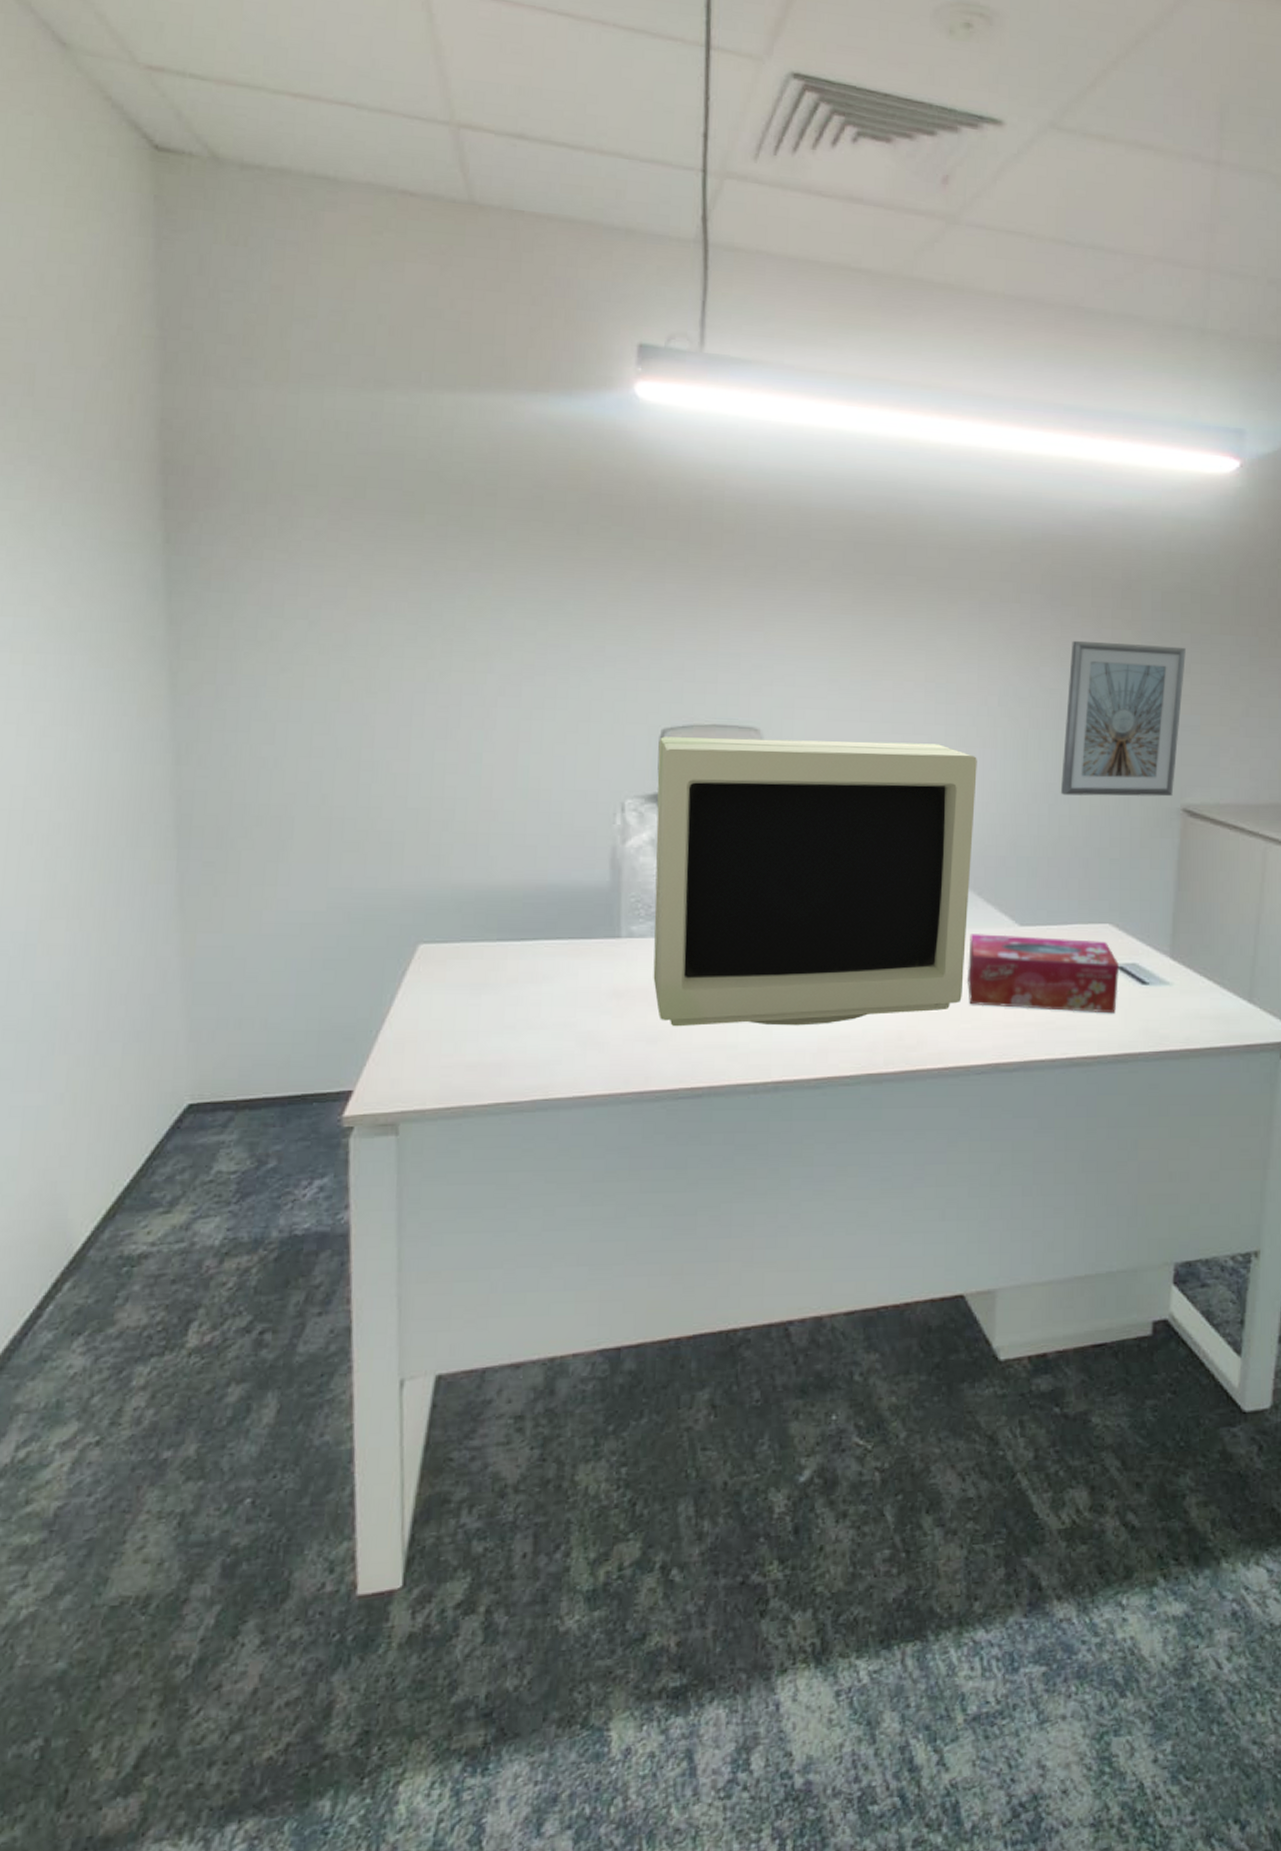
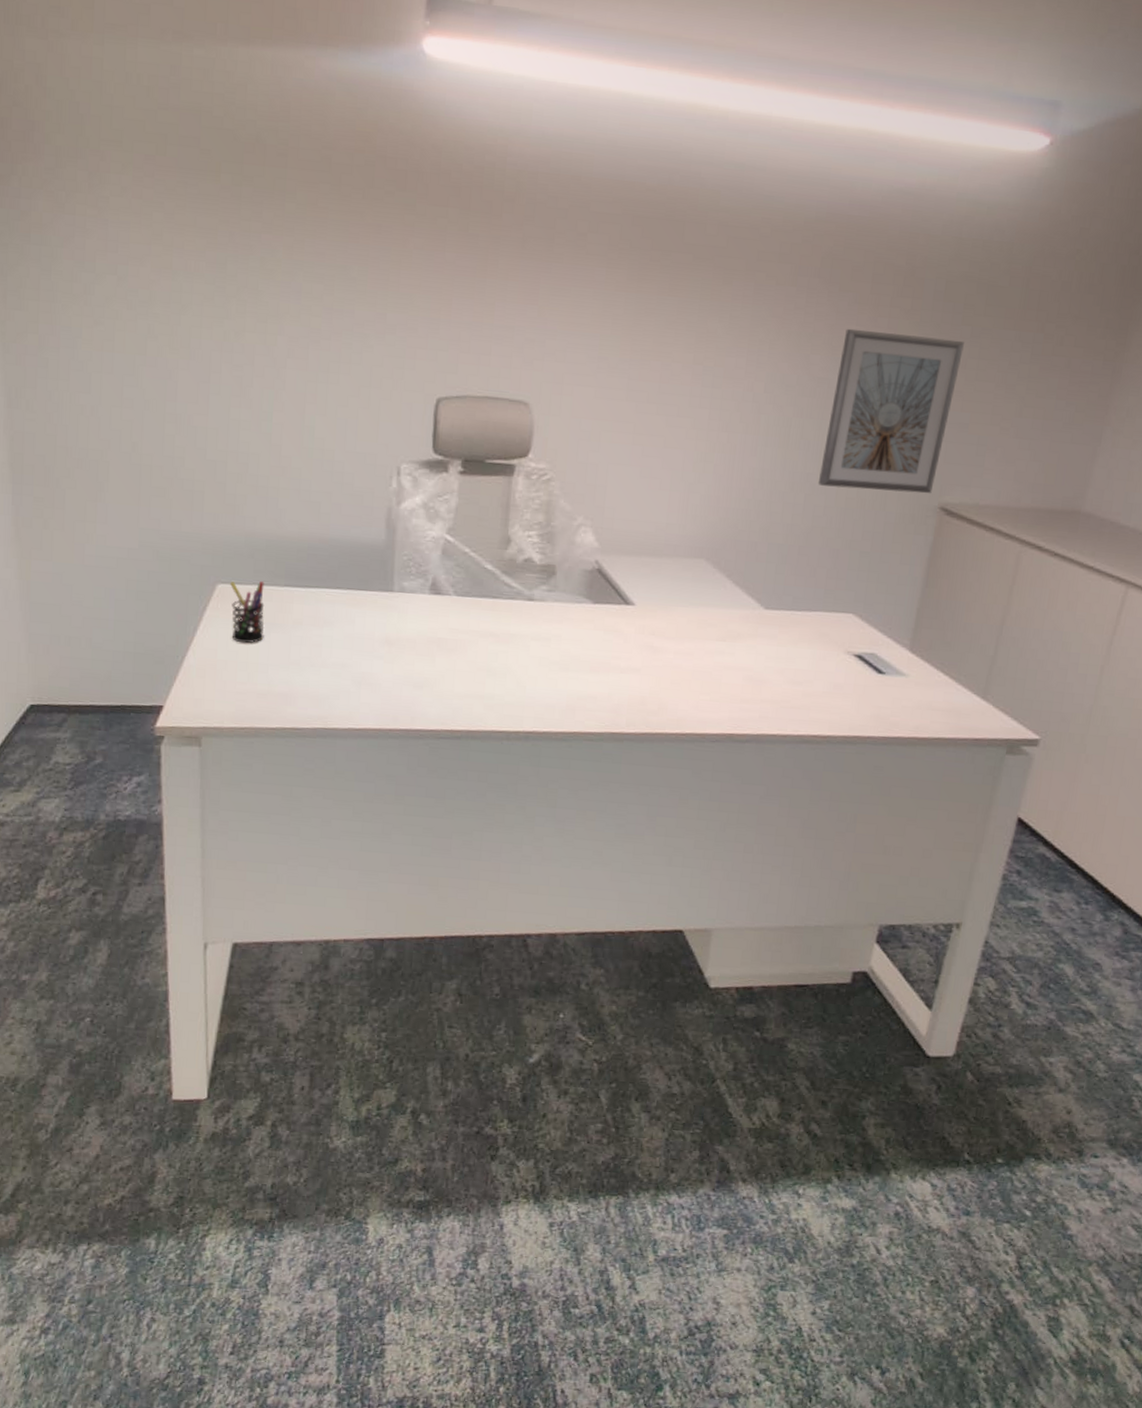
pen holder: none [434,938,474,1009] -> present [230,581,265,644]
monitor: present [653,736,977,1027] -> none [421,405,738,685]
tissue box: present [968,934,1120,1014] -> none [709,613,859,698]

